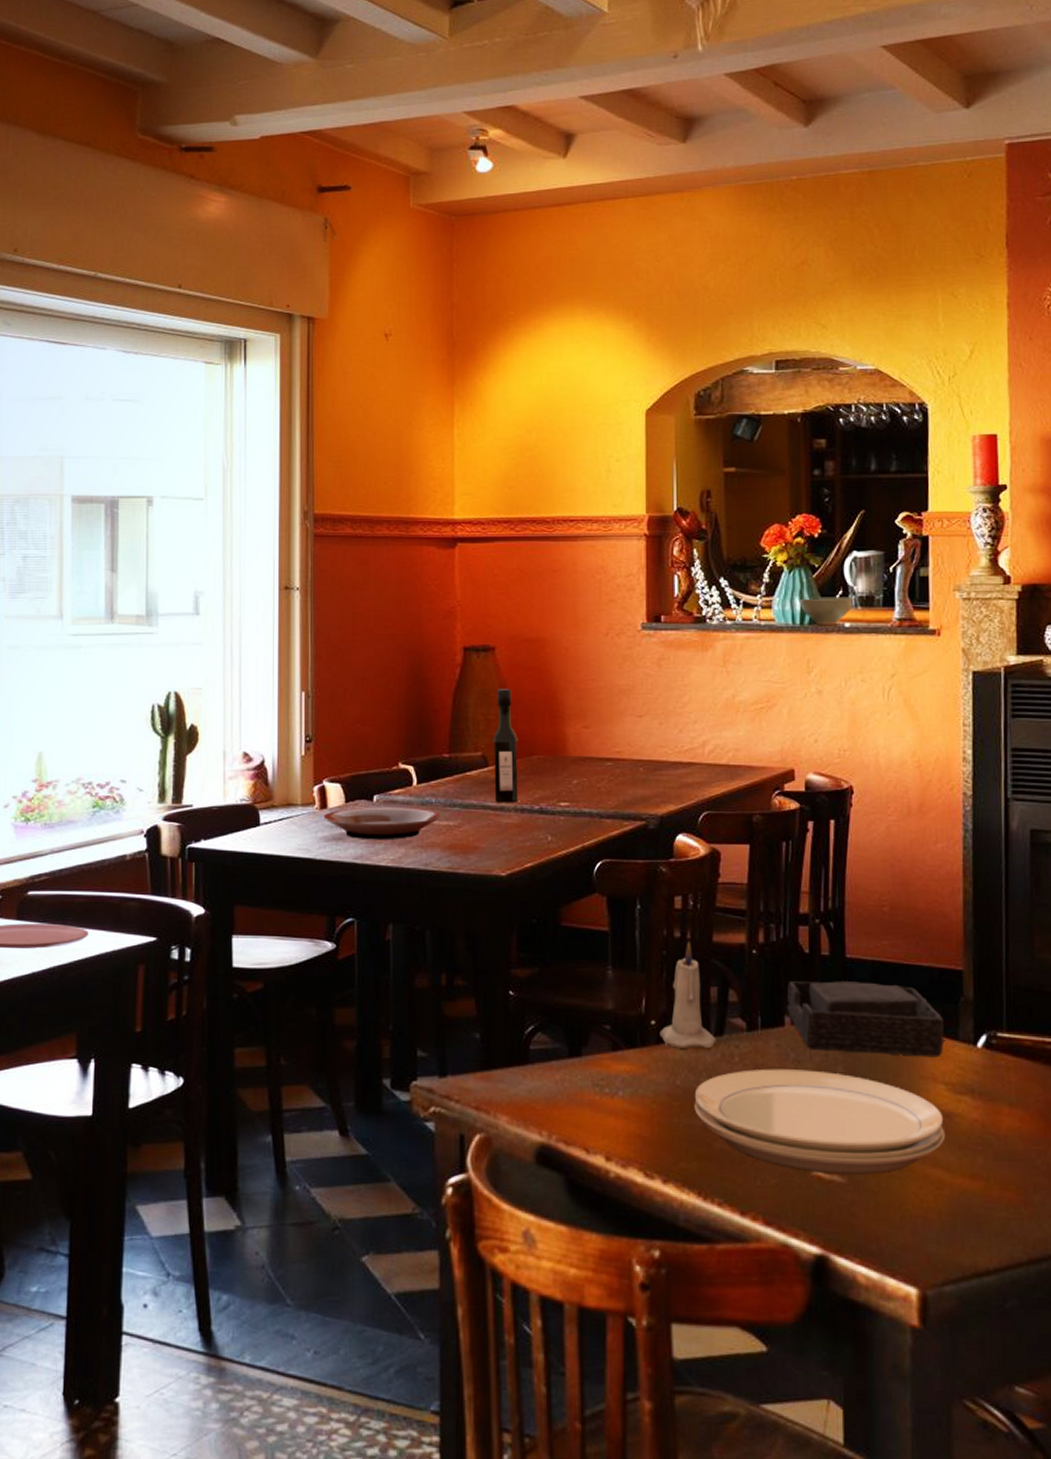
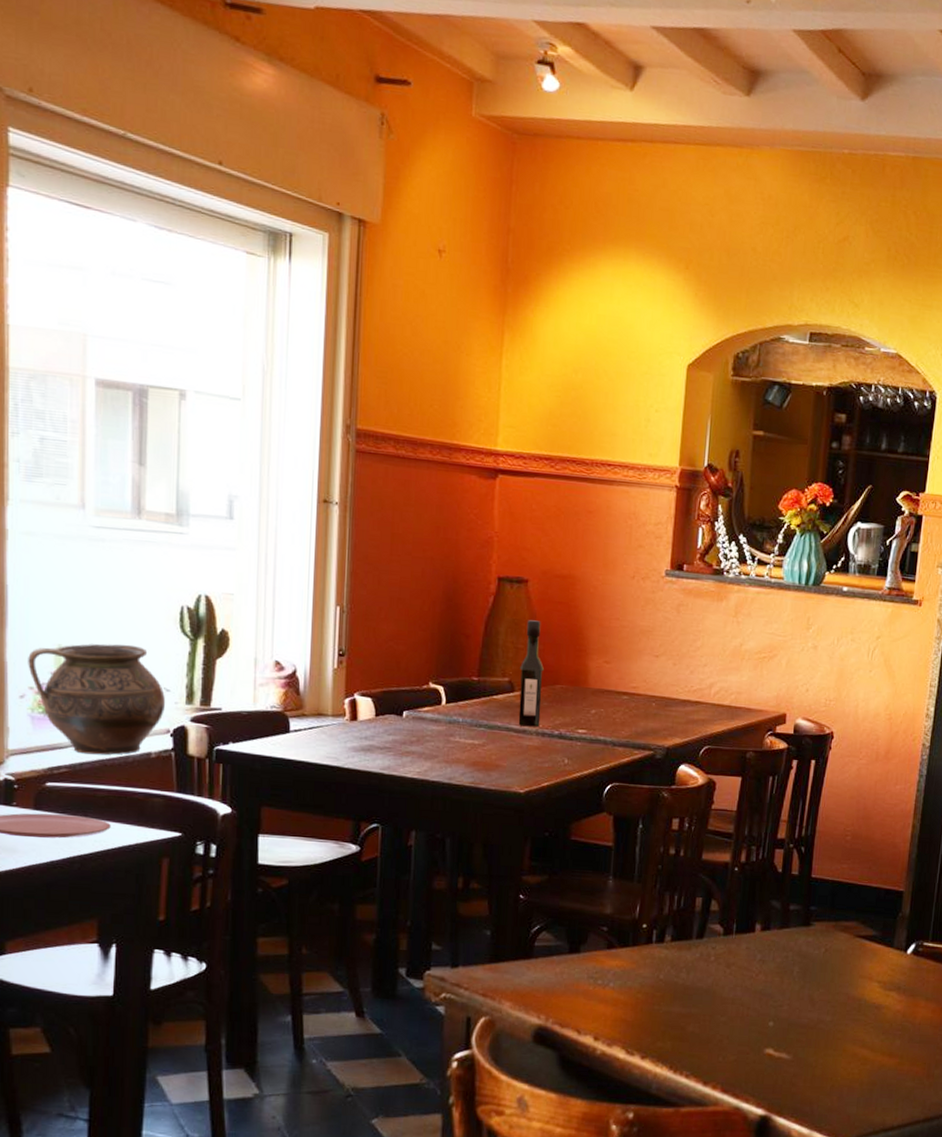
decorative pot: none [11,747,139,860] -> present [28,643,166,755]
plate: present [323,807,442,839] -> none [353,722,467,754]
candle: present [659,941,716,1049] -> none [649,858,697,949]
plate: present [694,1069,946,1176] -> none [673,967,874,1054]
napkin holder: present [786,981,944,1058] -> none [758,895,884,961]
bowl: present [799,597,854,626] -> none [806,560,854,589]

